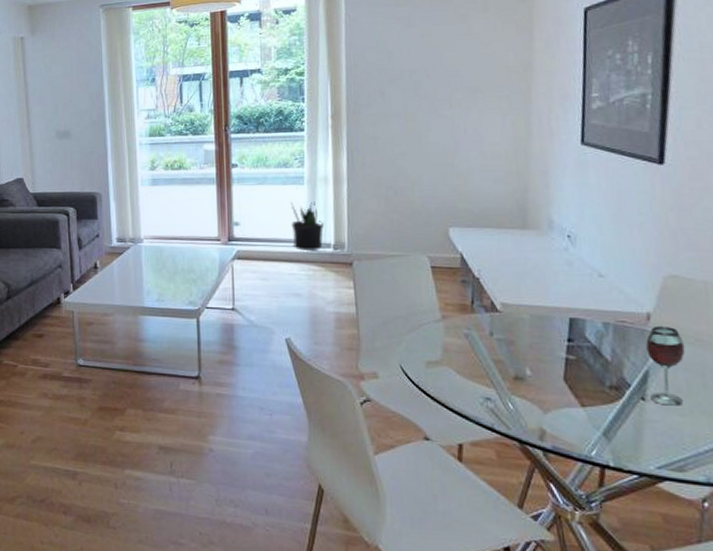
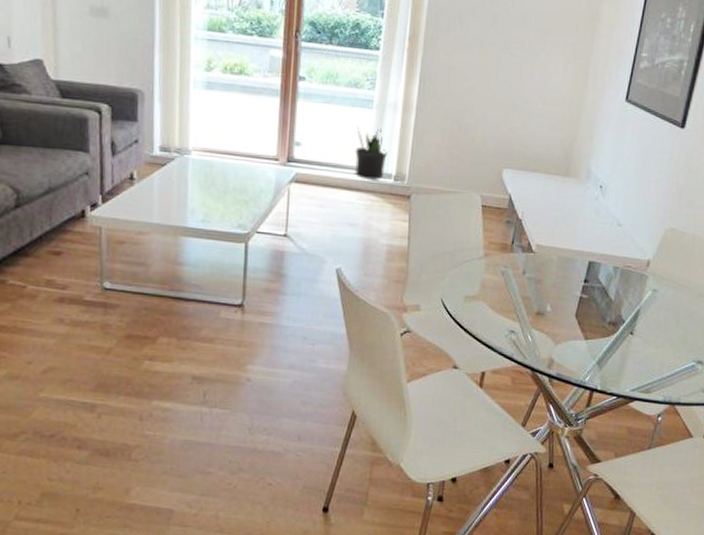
wineglass: present [646,325,685,406] -> none [637,271,670,340]

